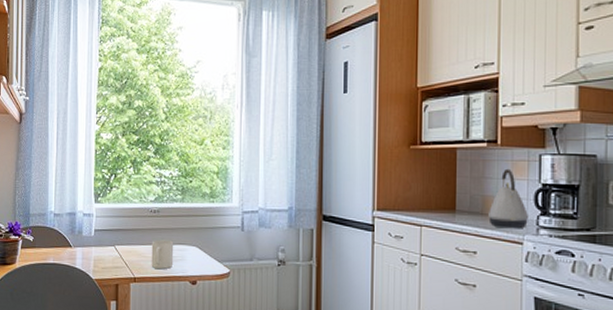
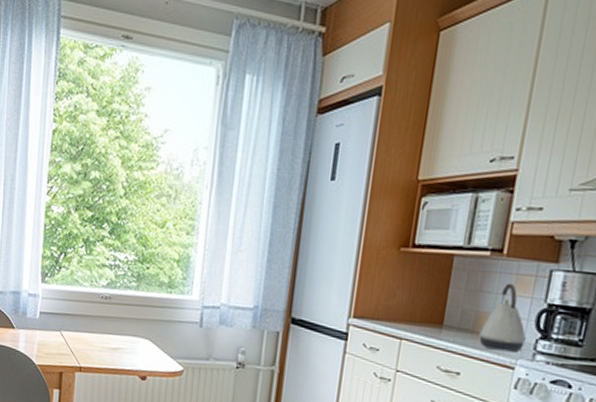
mug: present [151,240,174,270] -> none [98,328,125,361]

